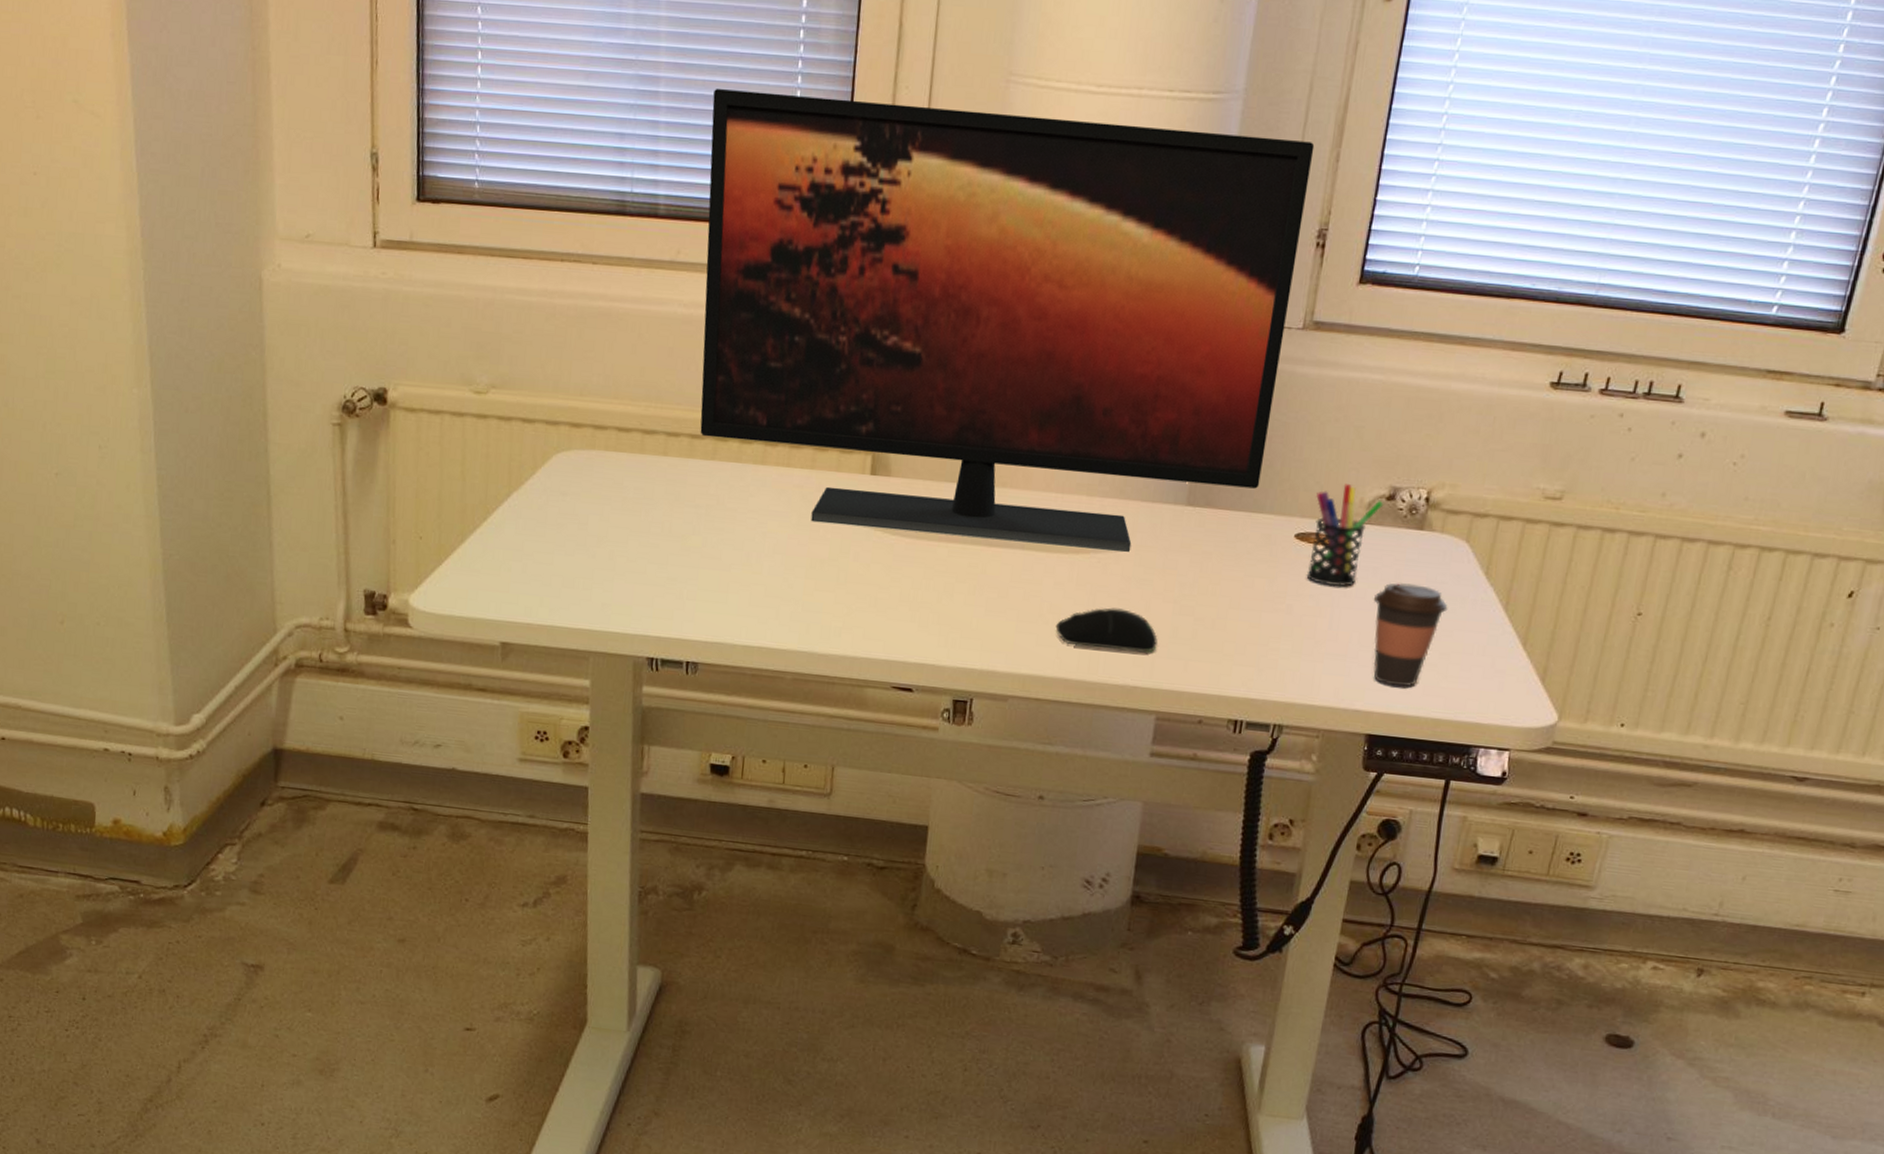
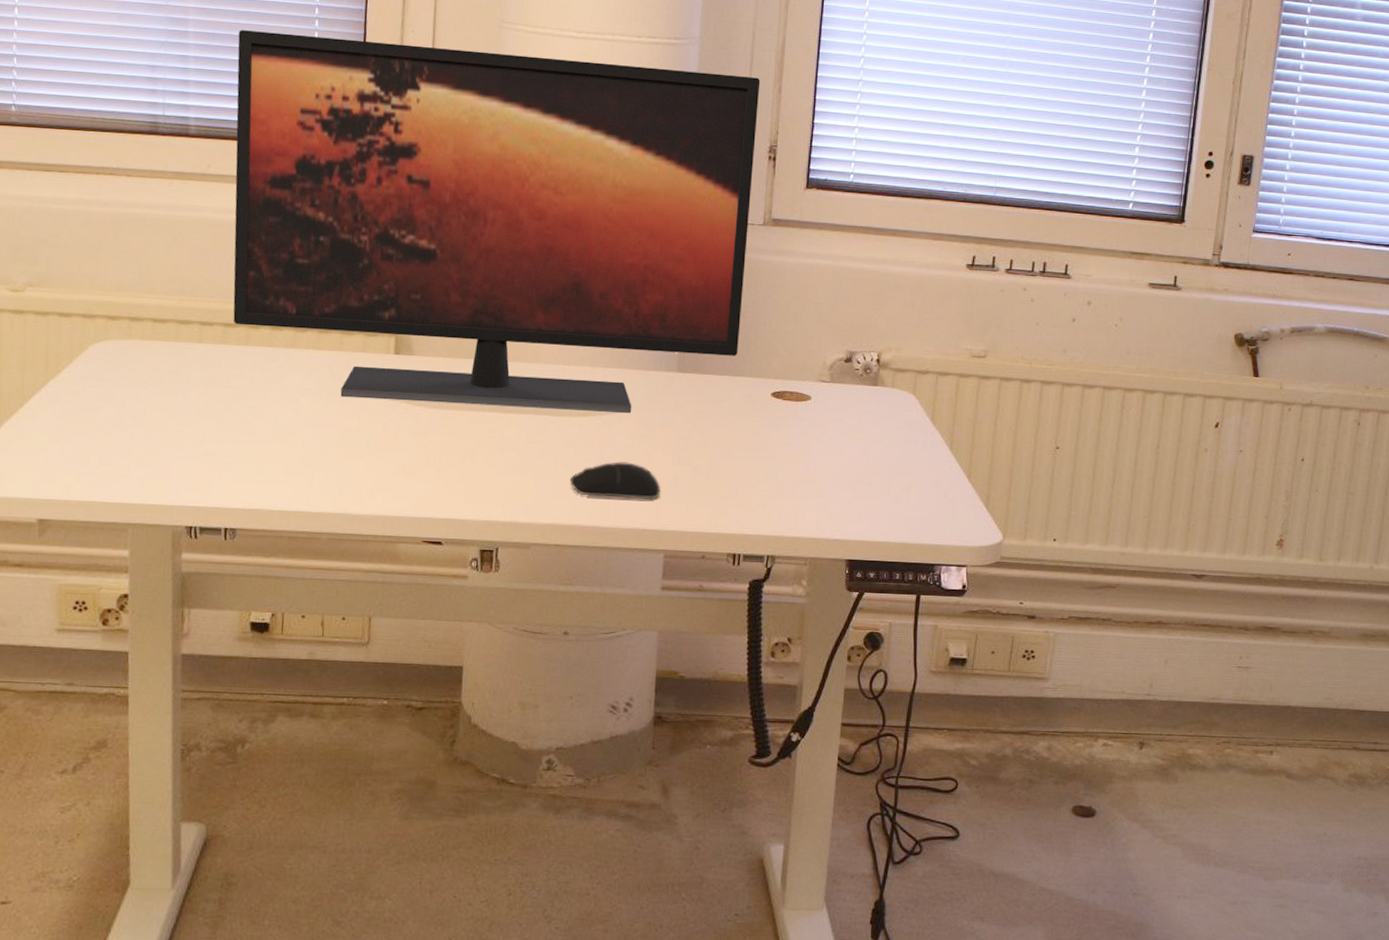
pen holder: present [1306,484,1384,587] -> none [784,350,843,436]
coffee cup: present [1373,583,1448,687] -> none [841,430,904,518]

